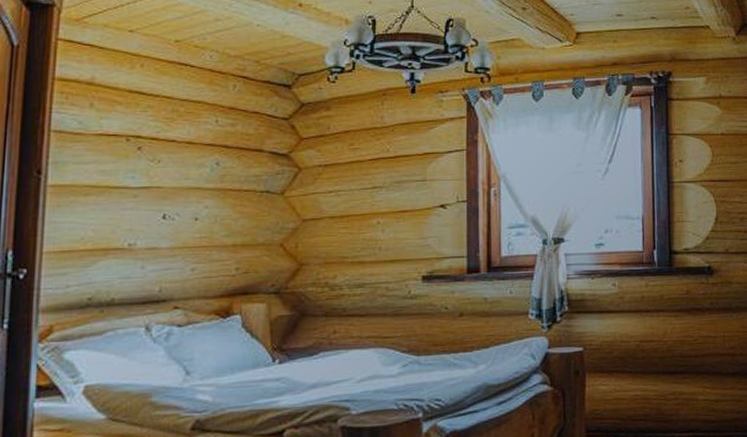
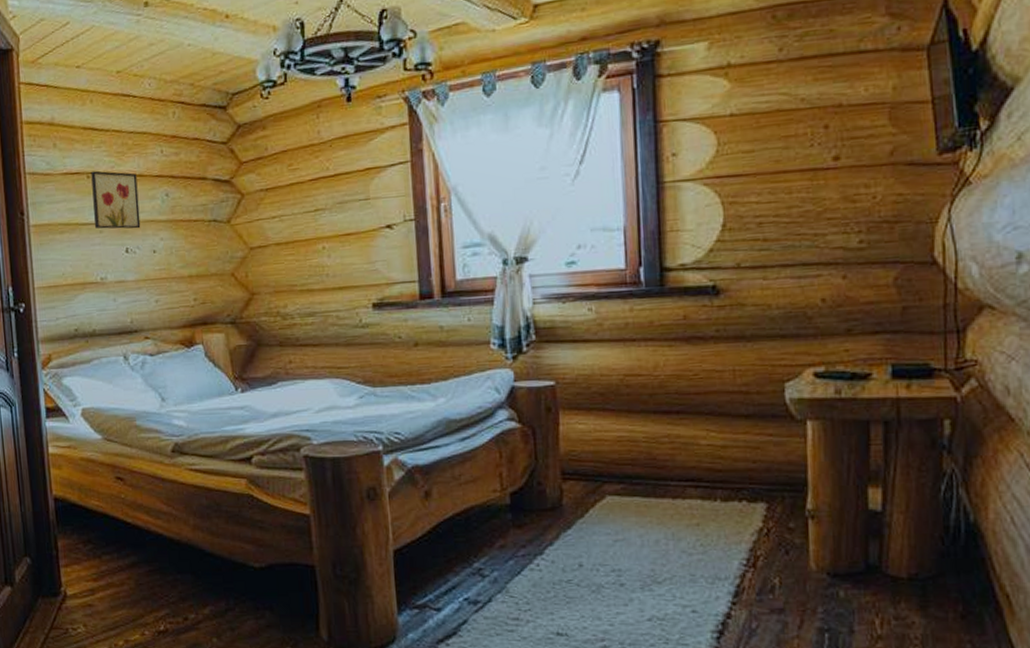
wall art: none [129,134,185,196] -> present [91,170,141,229]

